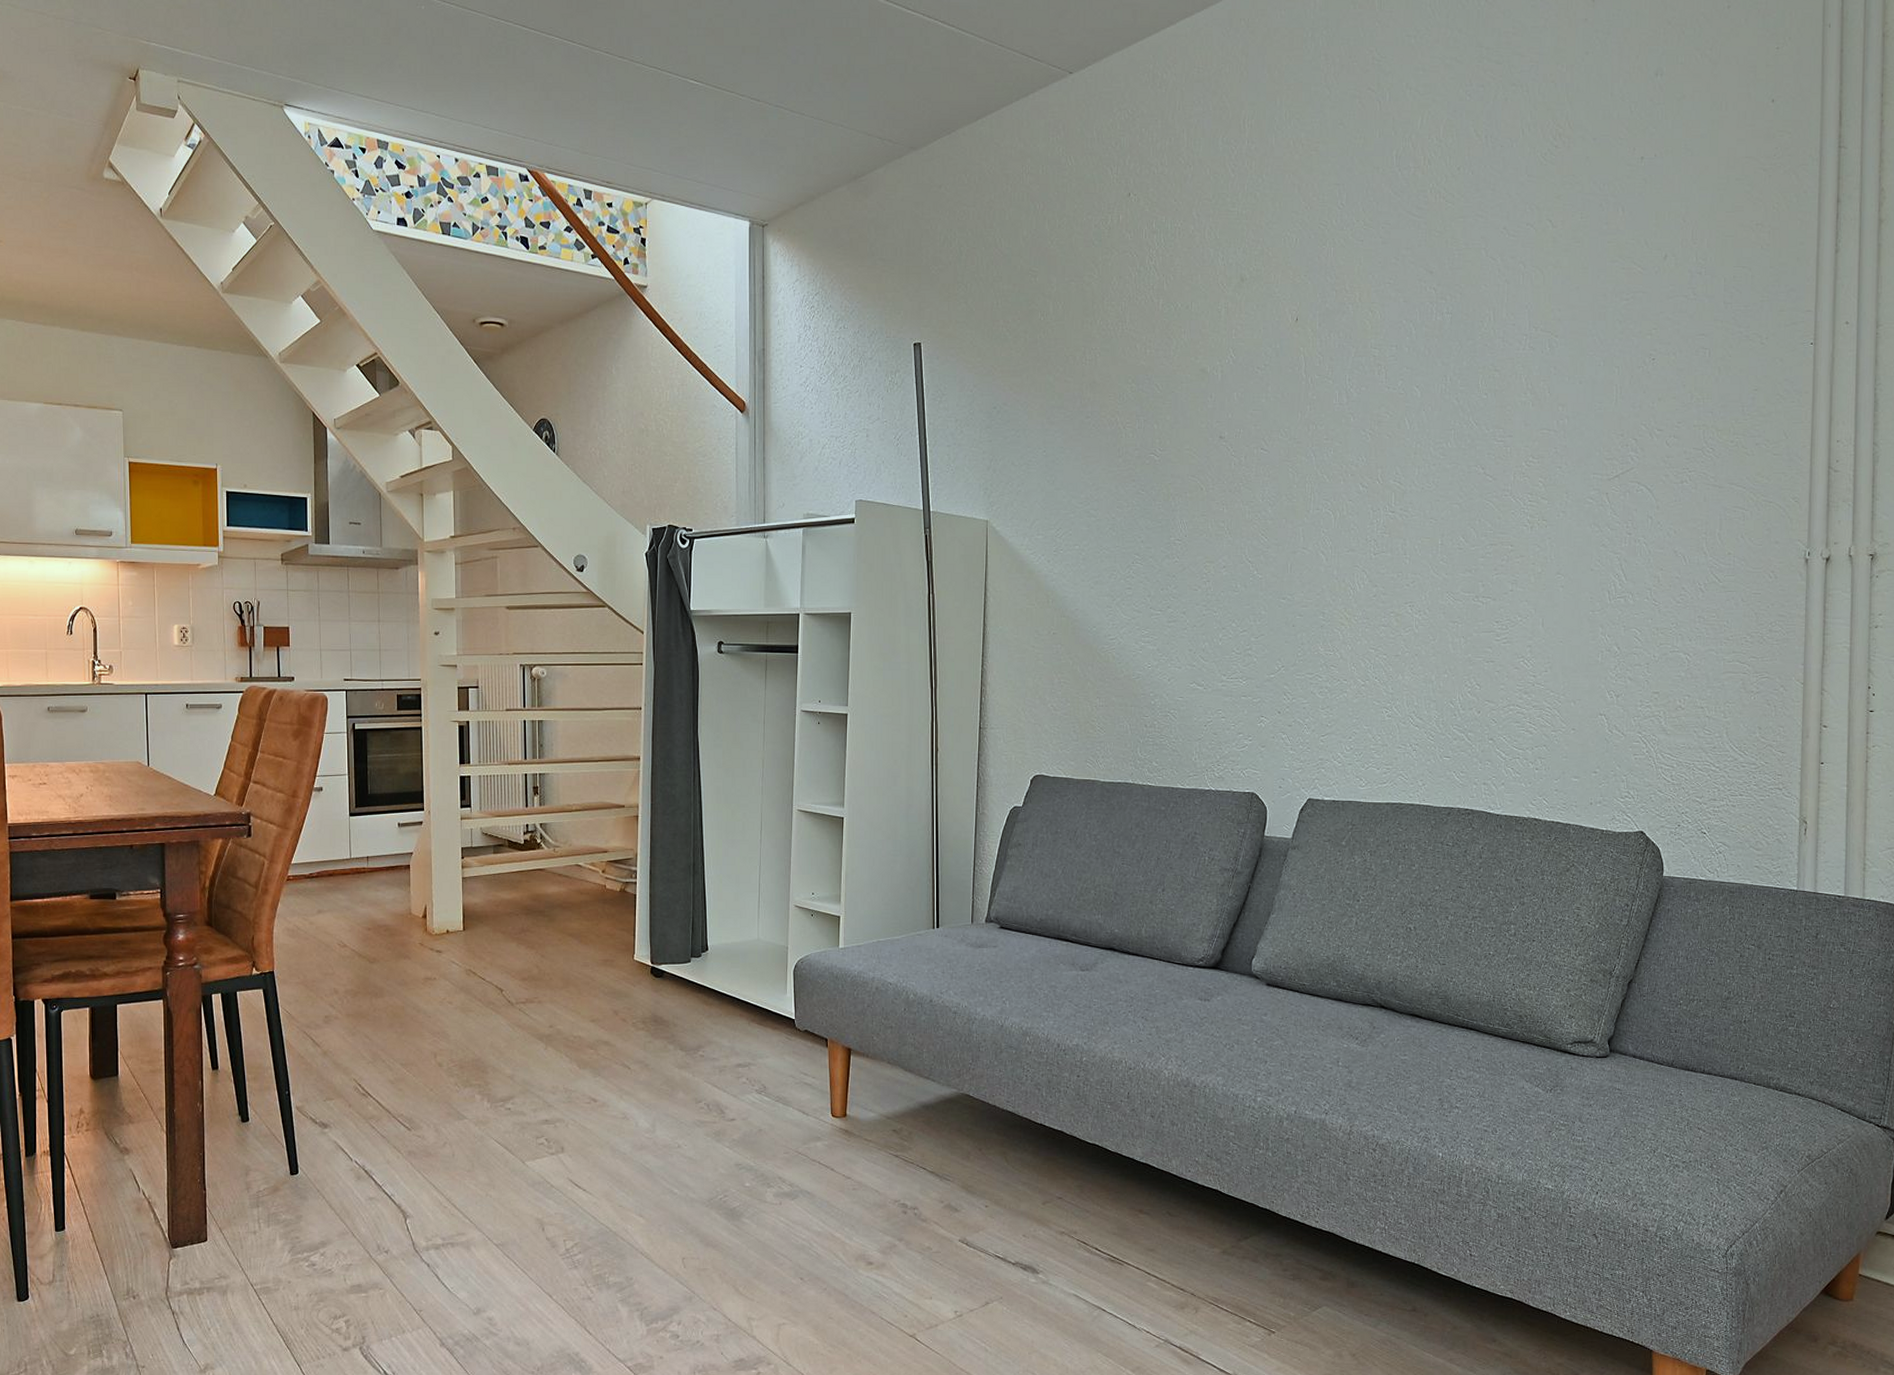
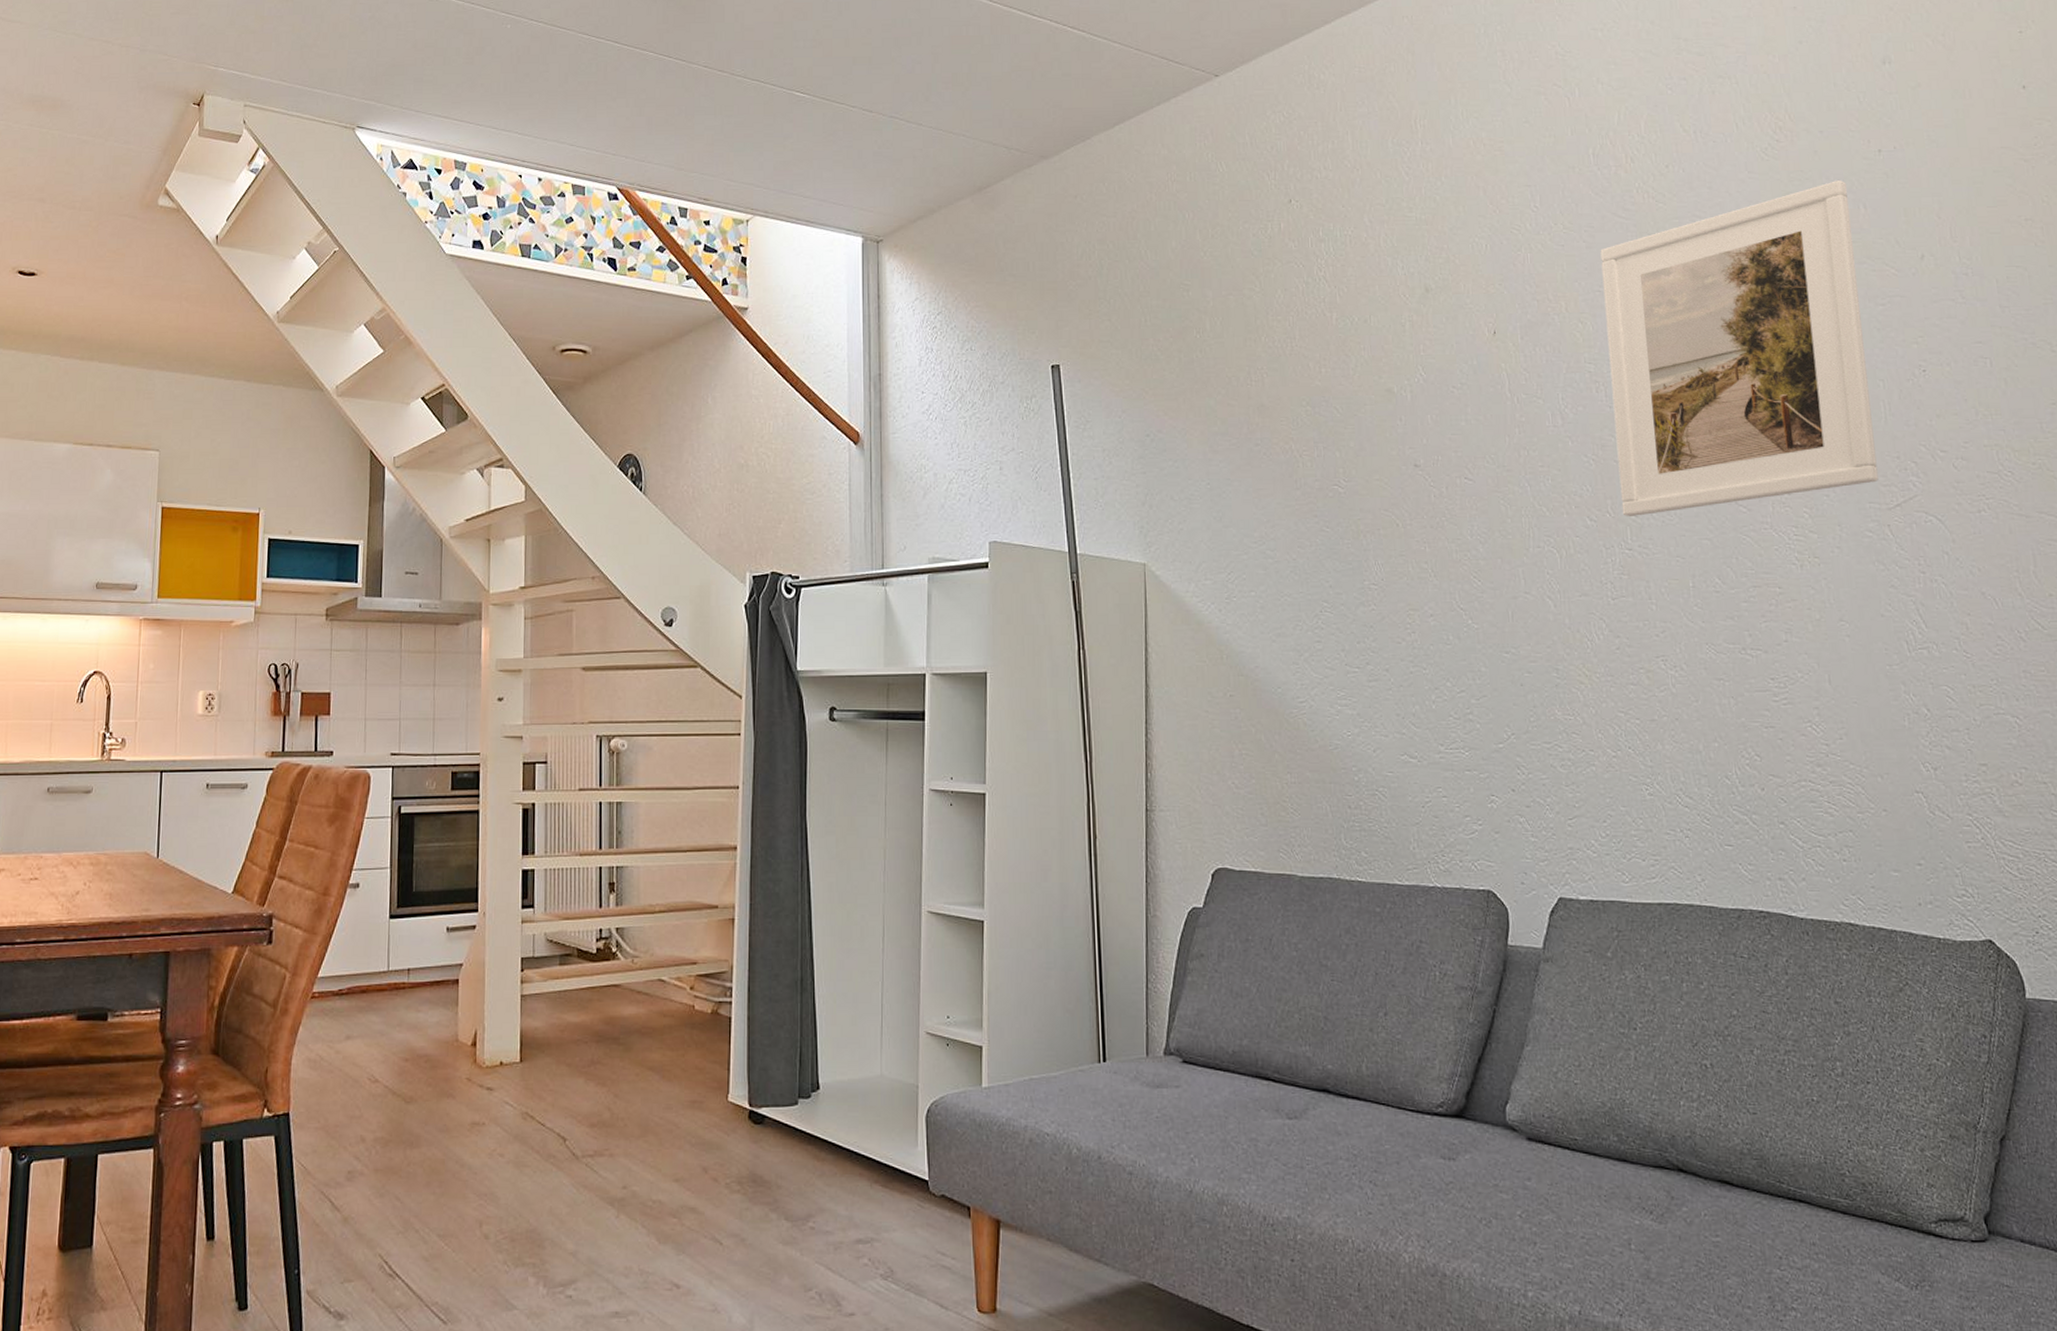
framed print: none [1389,185,1610,484] -> present [1600,180,1879,517]

